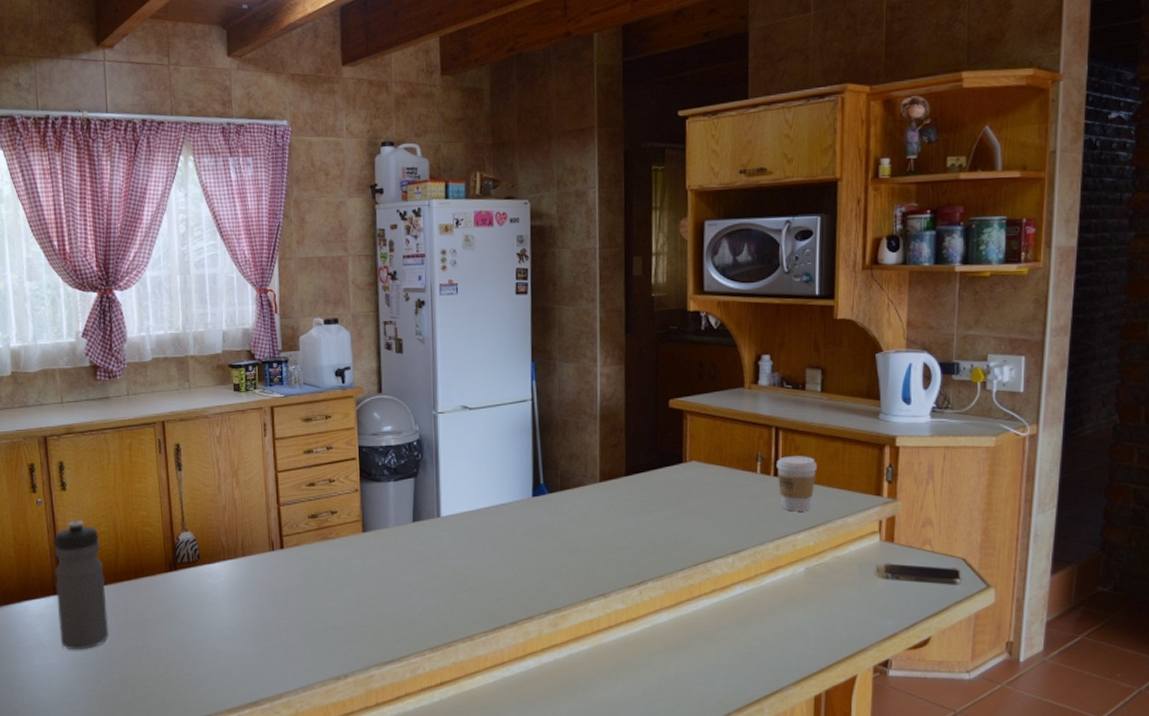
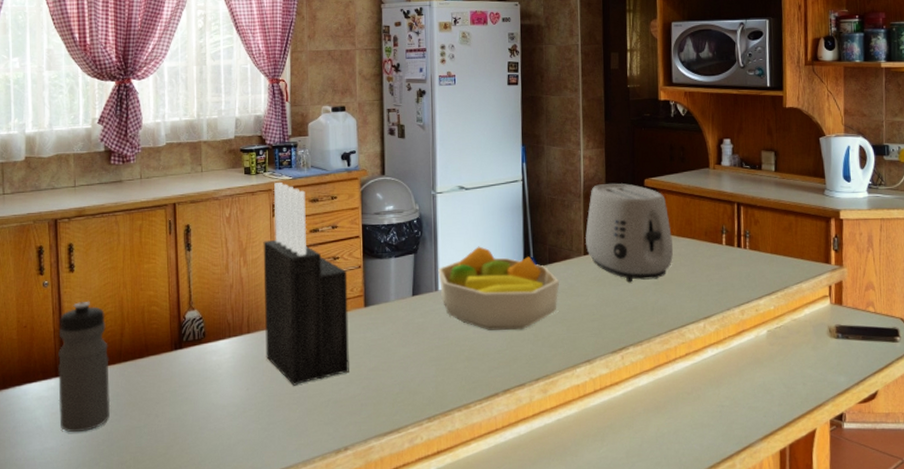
knife block: none [255,400,348,611] -> present [263,182,349,386]
fruit bowl: none [440,470,572,561] -> present [438,246,559,331]
toaster: none [601,403,701,513] -> present [585,183,674,283]
coffee cup: present [776,456,818,512] -> none [739,228,775,279]

